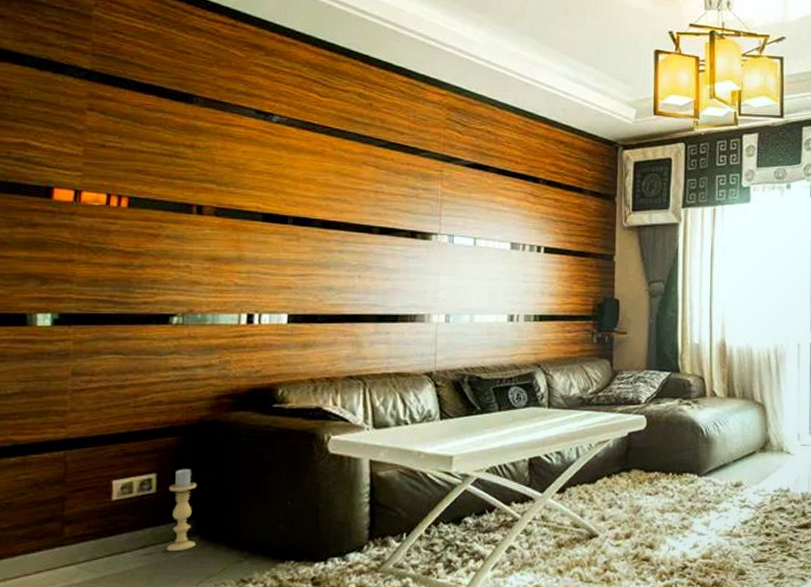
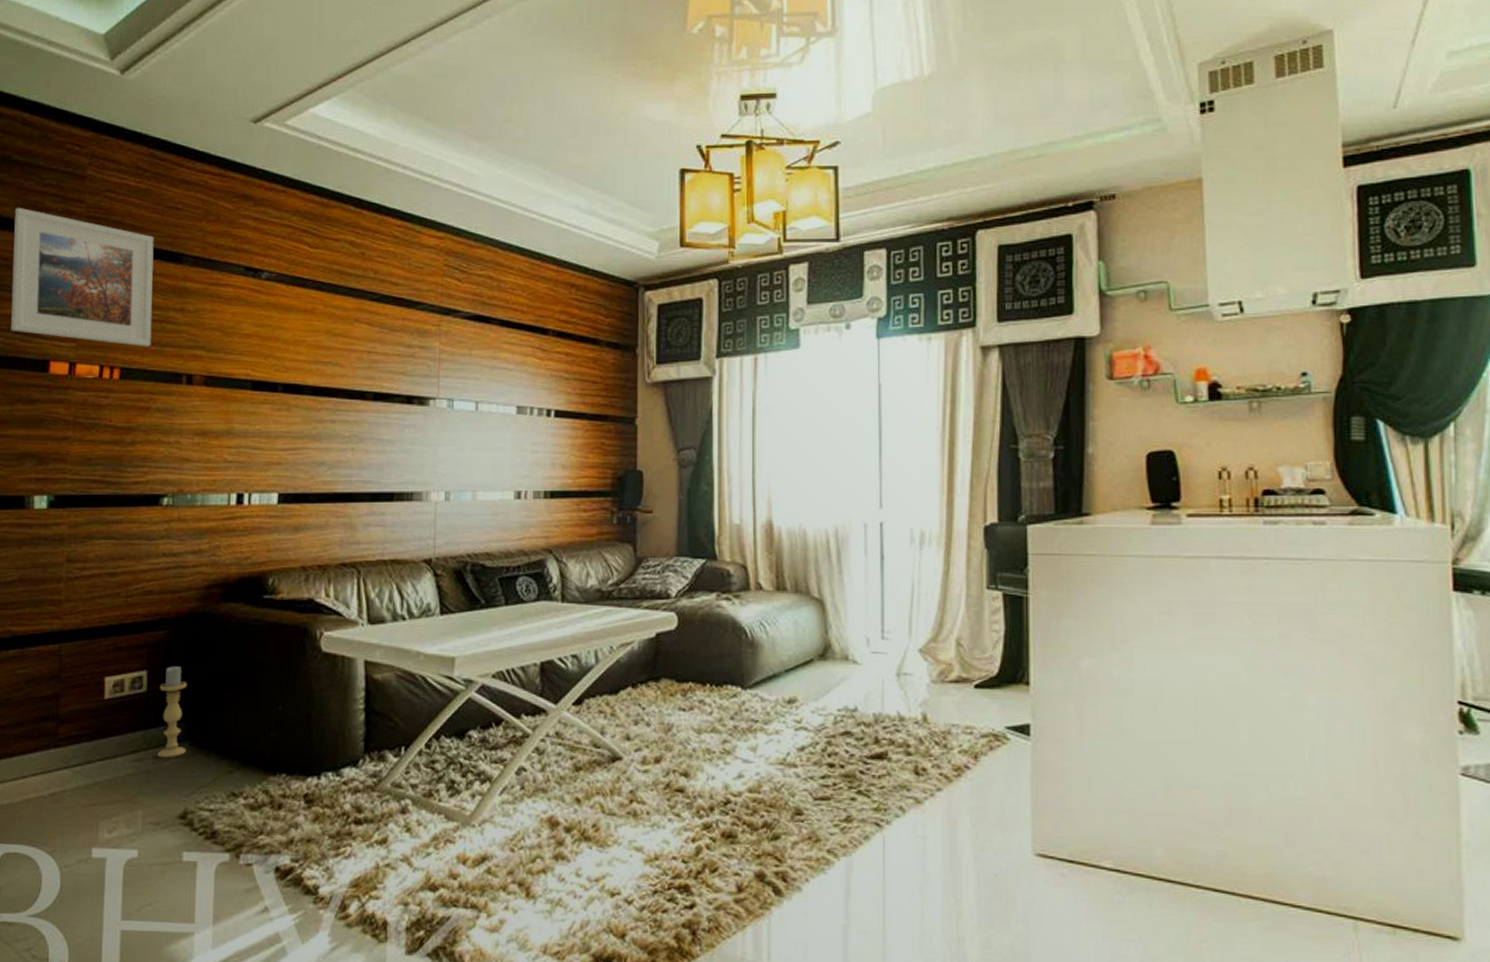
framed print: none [11,40,164,179] -> present [11,207,154,347]

